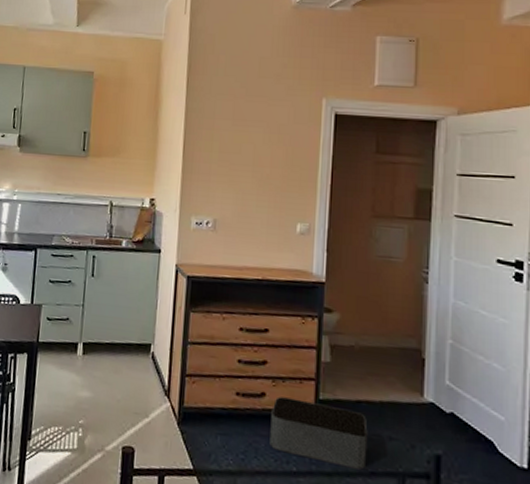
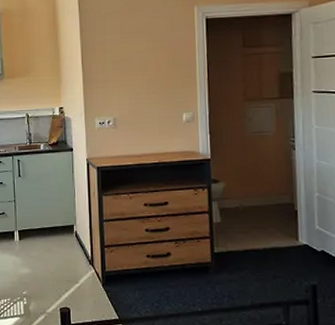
storage bin: present [269,396,368,470] -> none [177,254,257,304]

